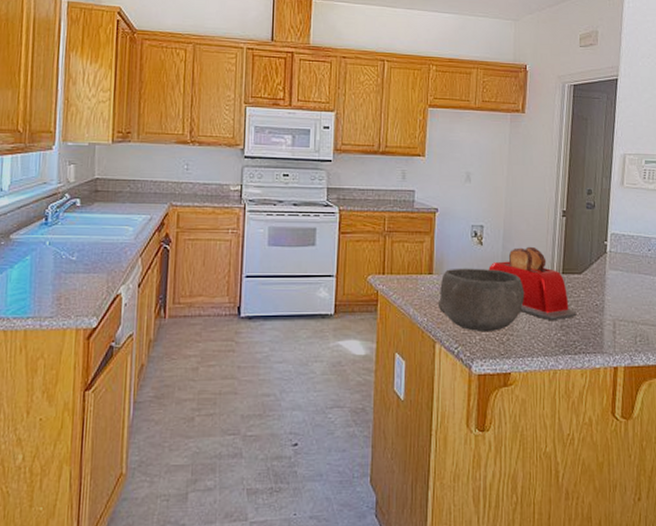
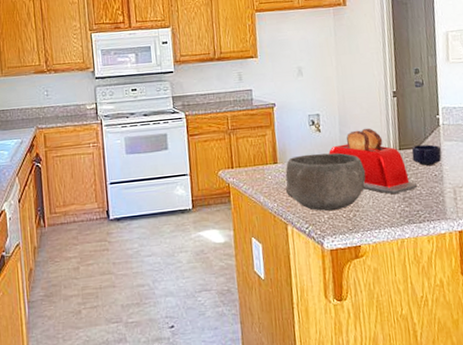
mug: none [575,271,606,293] -> present [411,144,442,166]

